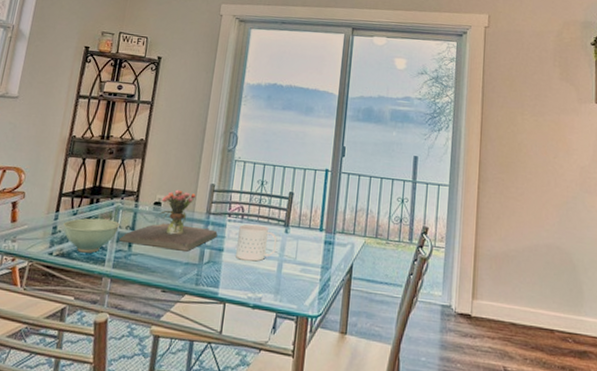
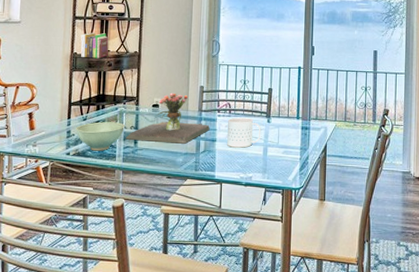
books: none [80,114,114,145] -> present [80,33,109,59]

